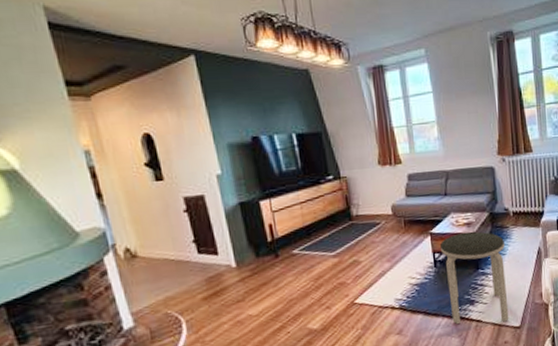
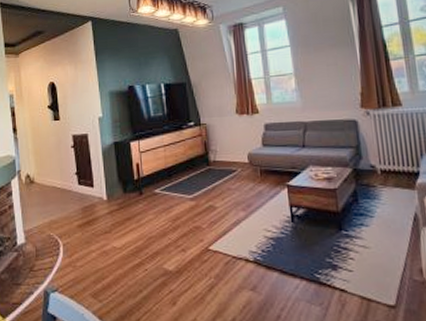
side table: present [439,231,509,325] -> none [297,188,381,297]

